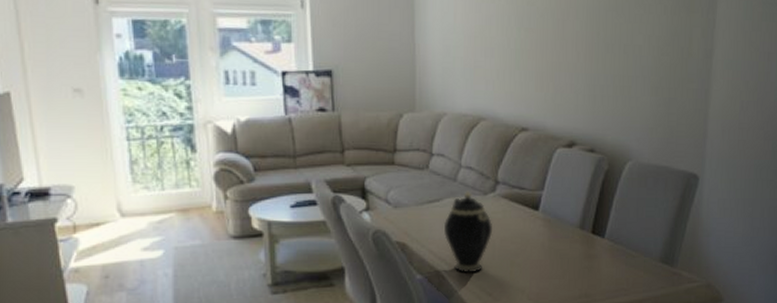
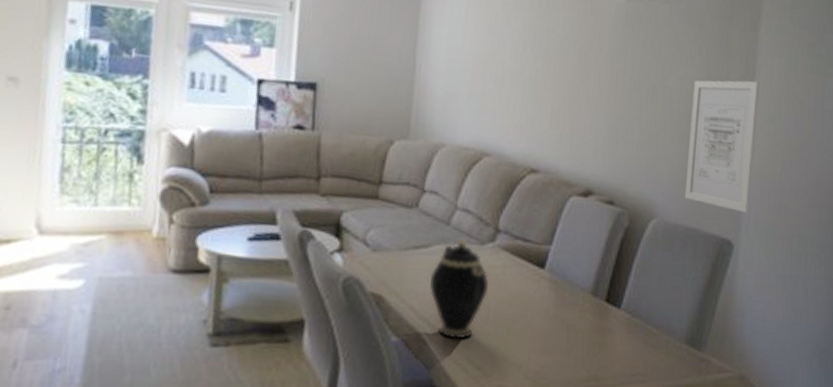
wall art: none [655,32,719,150] -> present [684,80,760,214]

